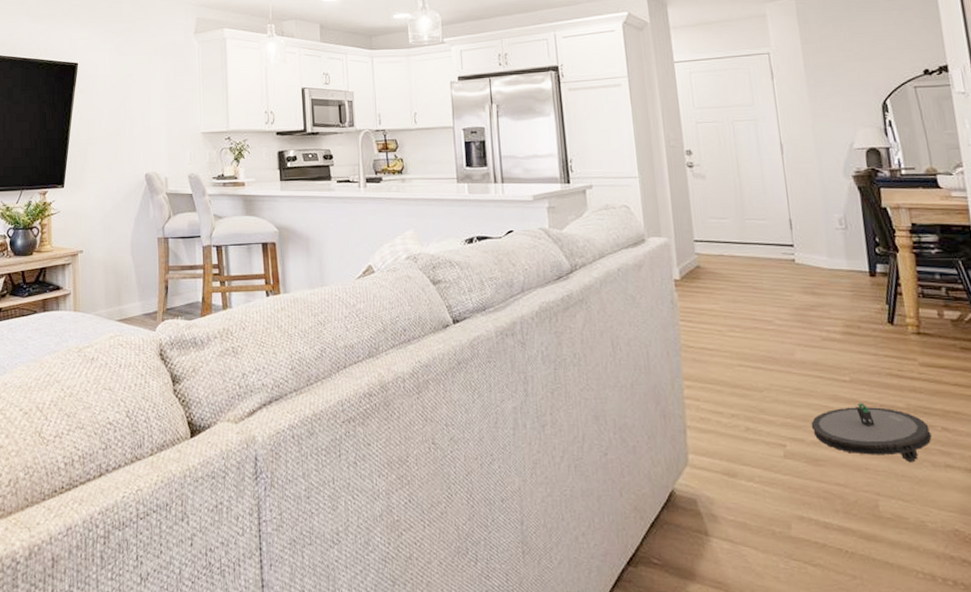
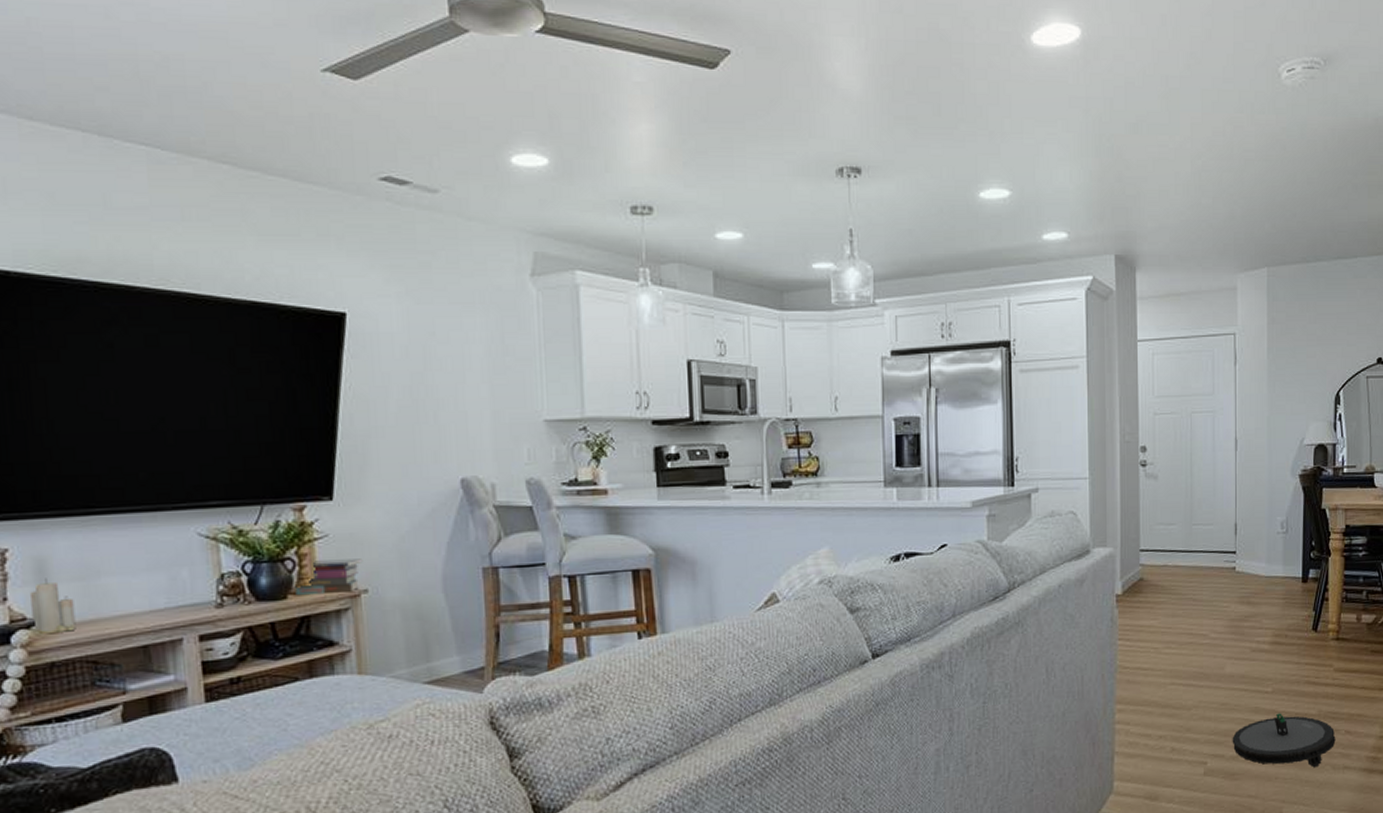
books: none [37,228,81,253] -> present [293,558,363,596]

